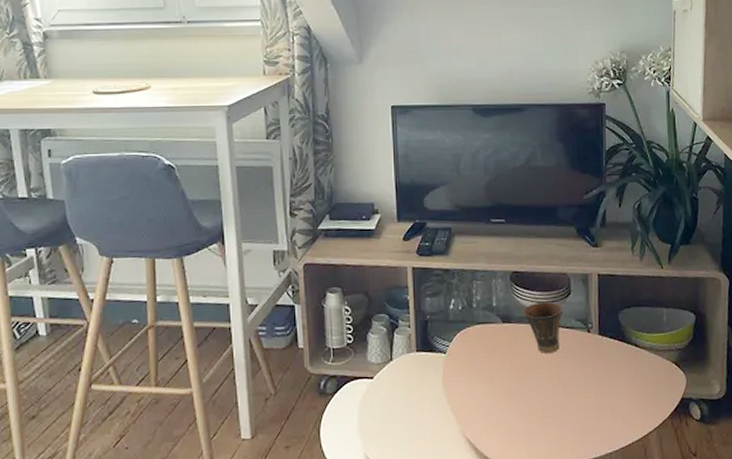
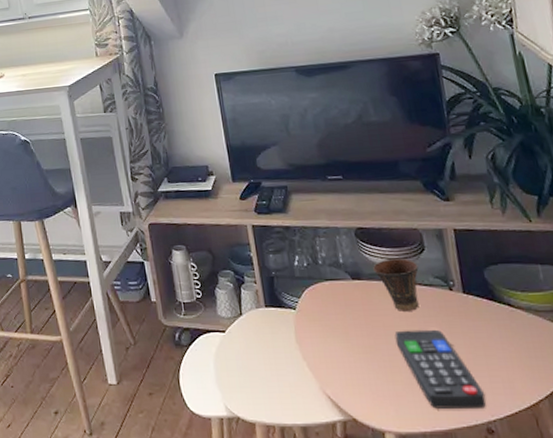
remote control: none [535,369,606,445] -> present [394,329,486,410]

